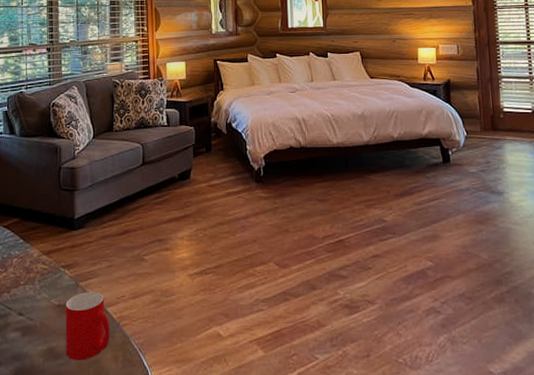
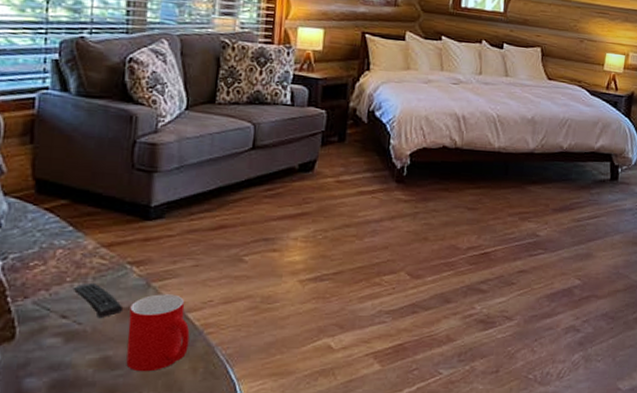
remote control: none [25,284,61,315] -> present [72,282,124,319]

